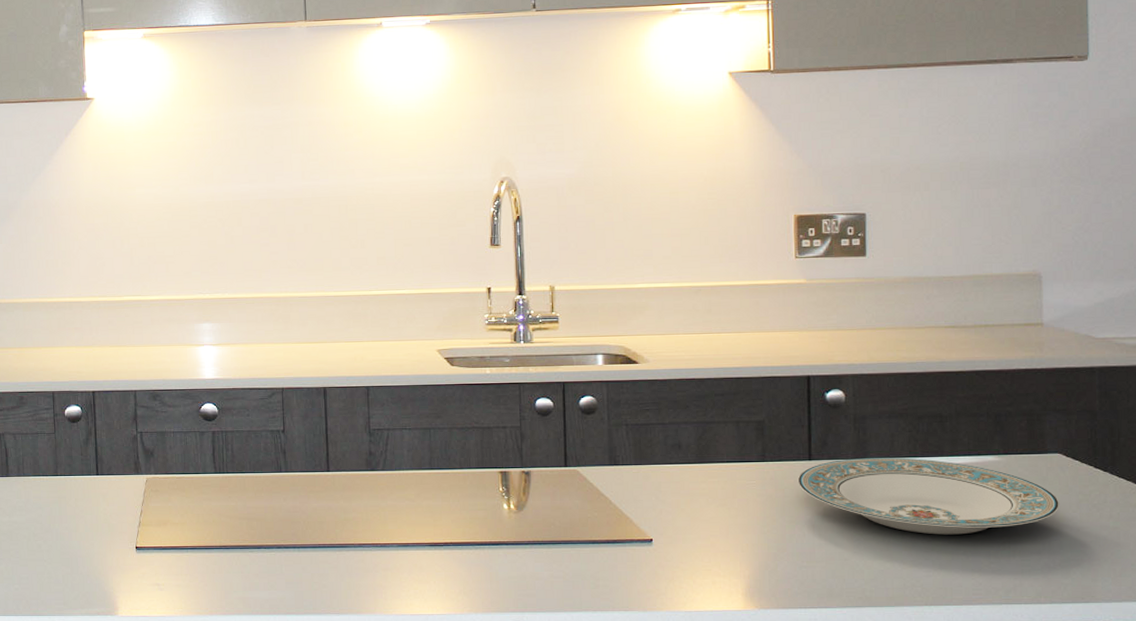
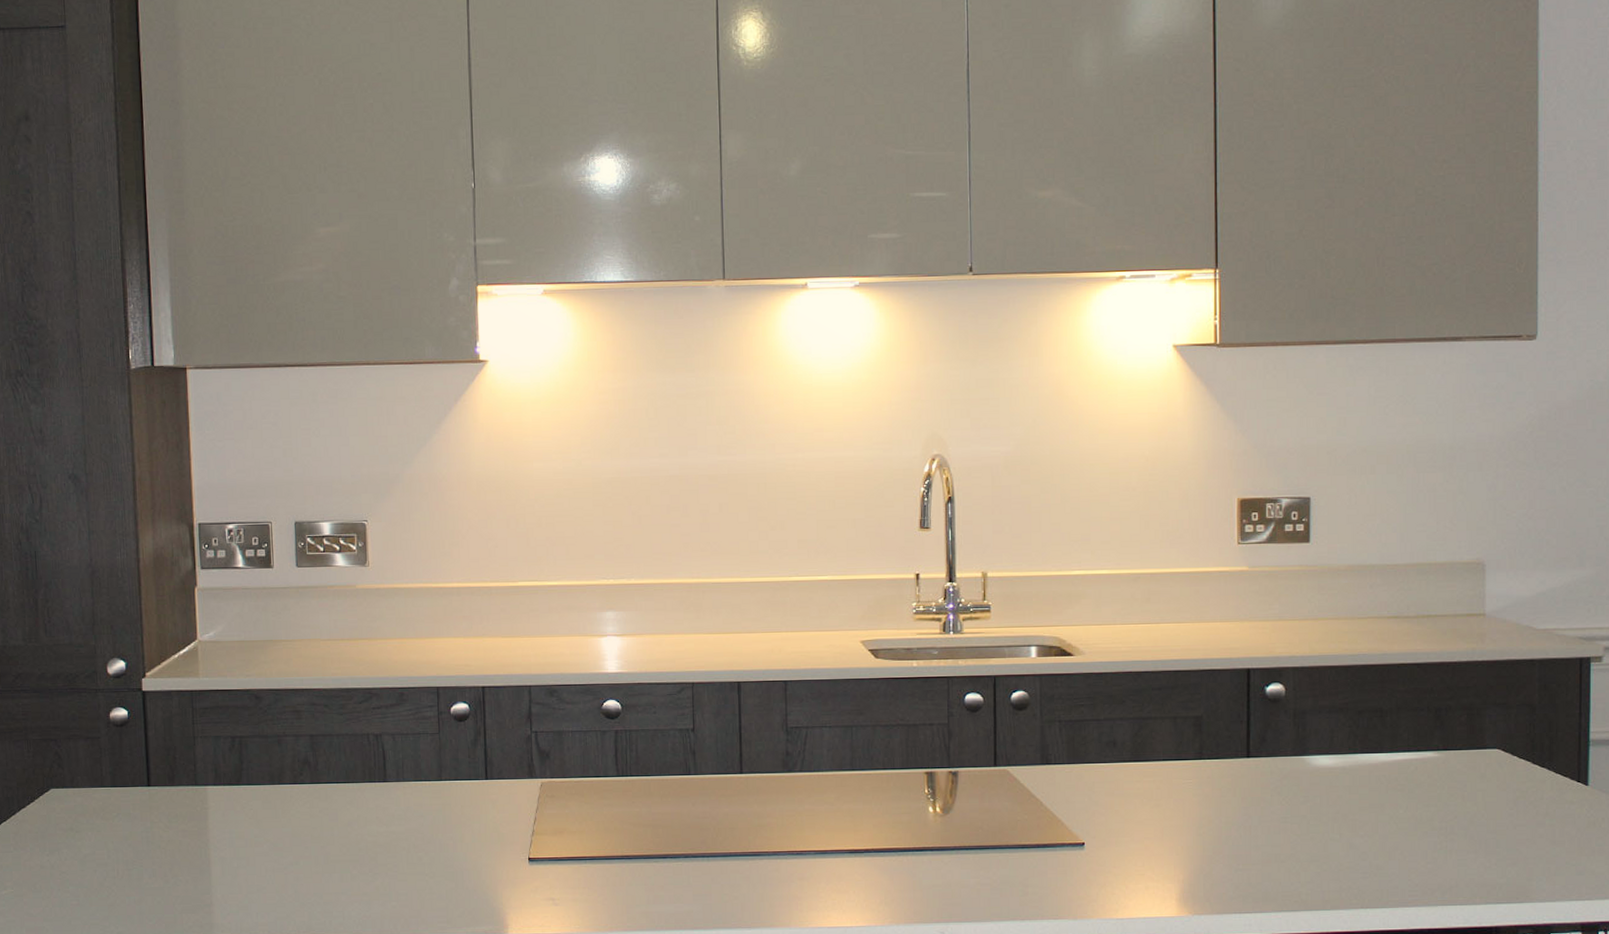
plate: present [797,458,1060,535] -> none [1235,754,1498,835]

